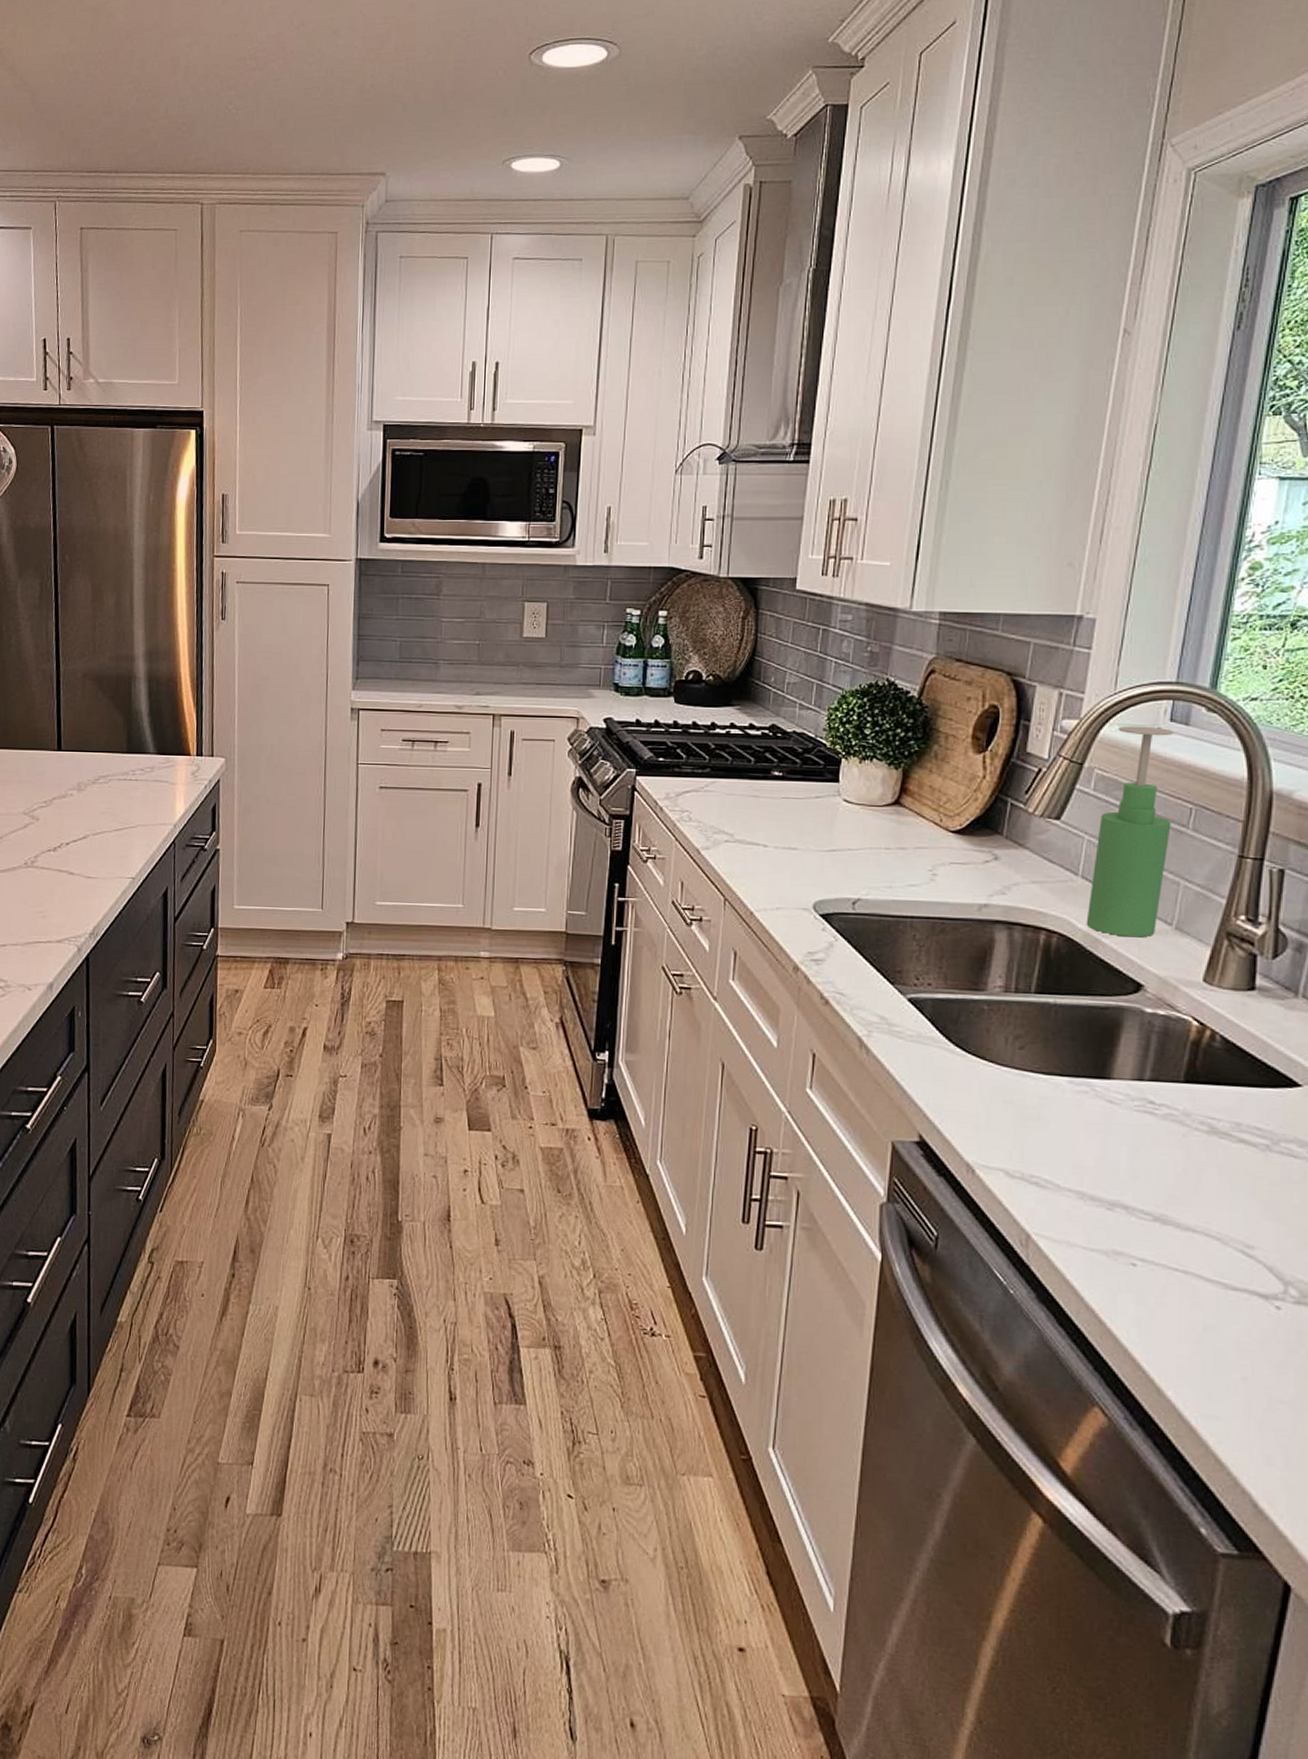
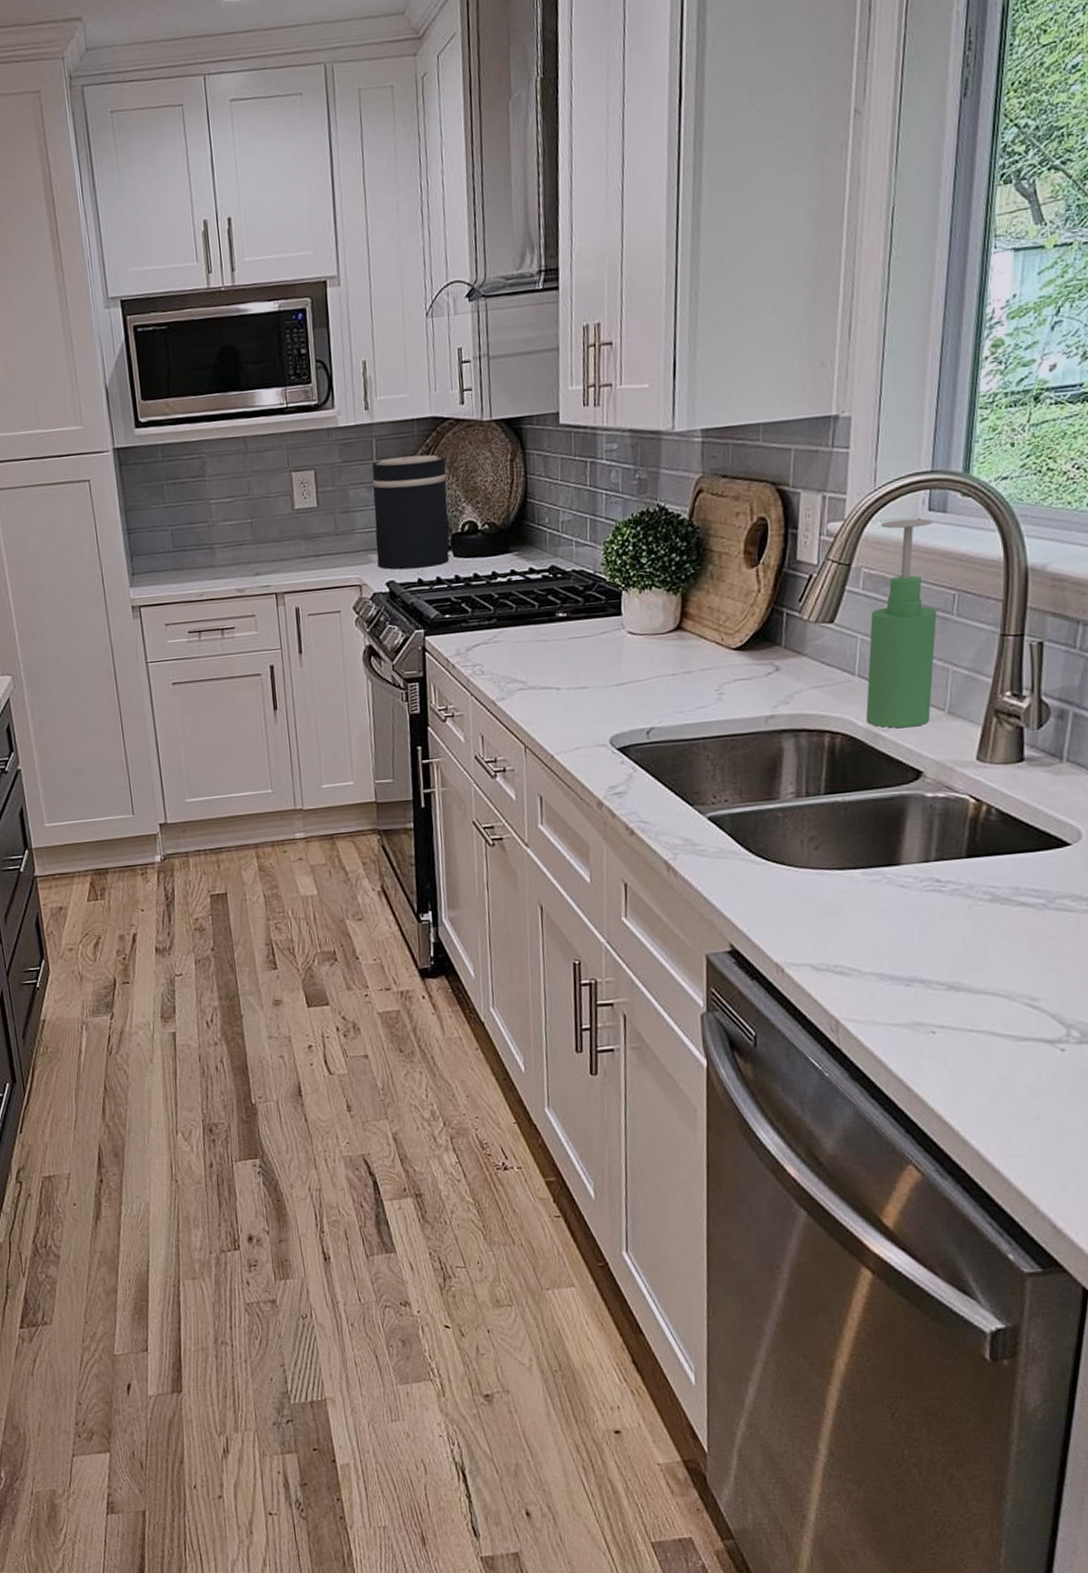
cylinder: none [597,600,677,709] -> present [372,455,450,570]

